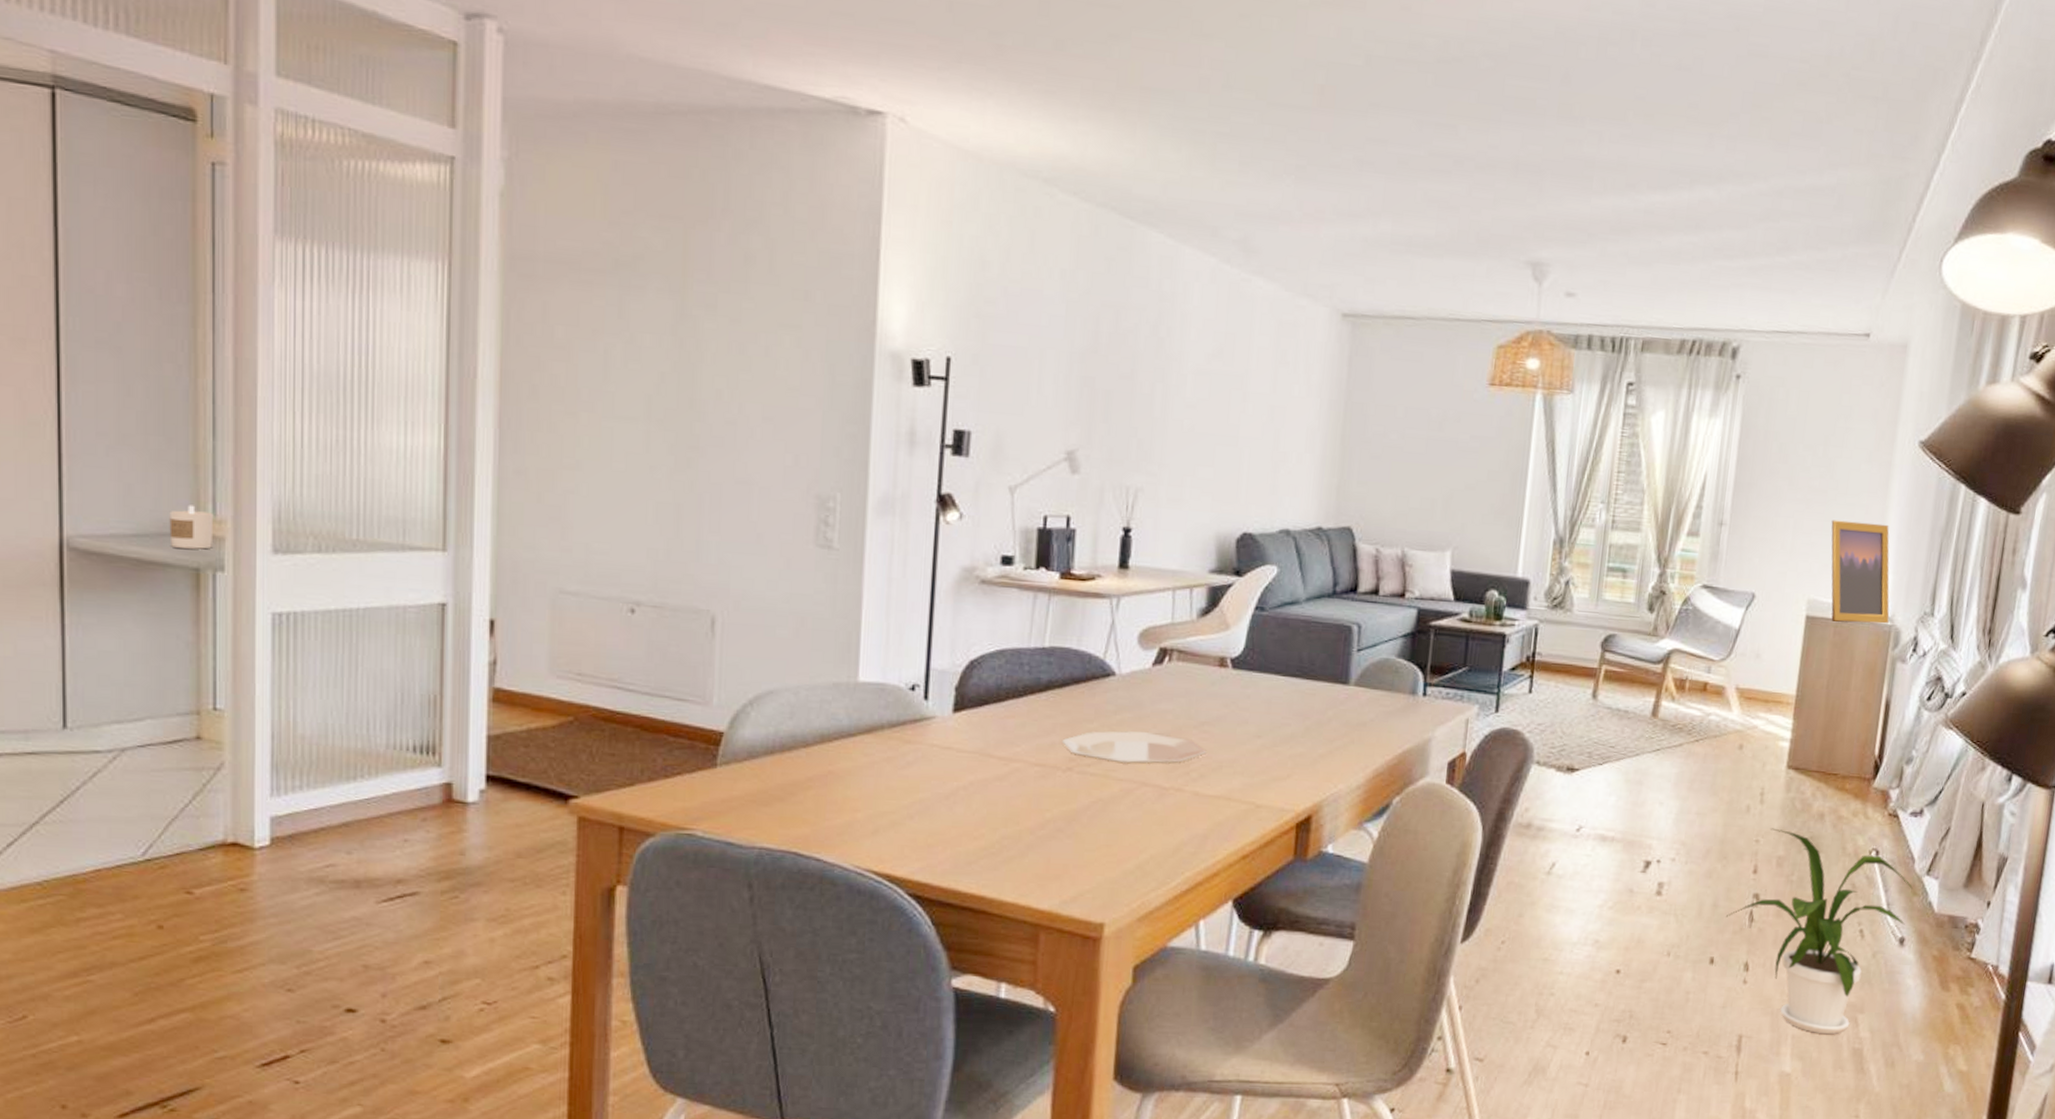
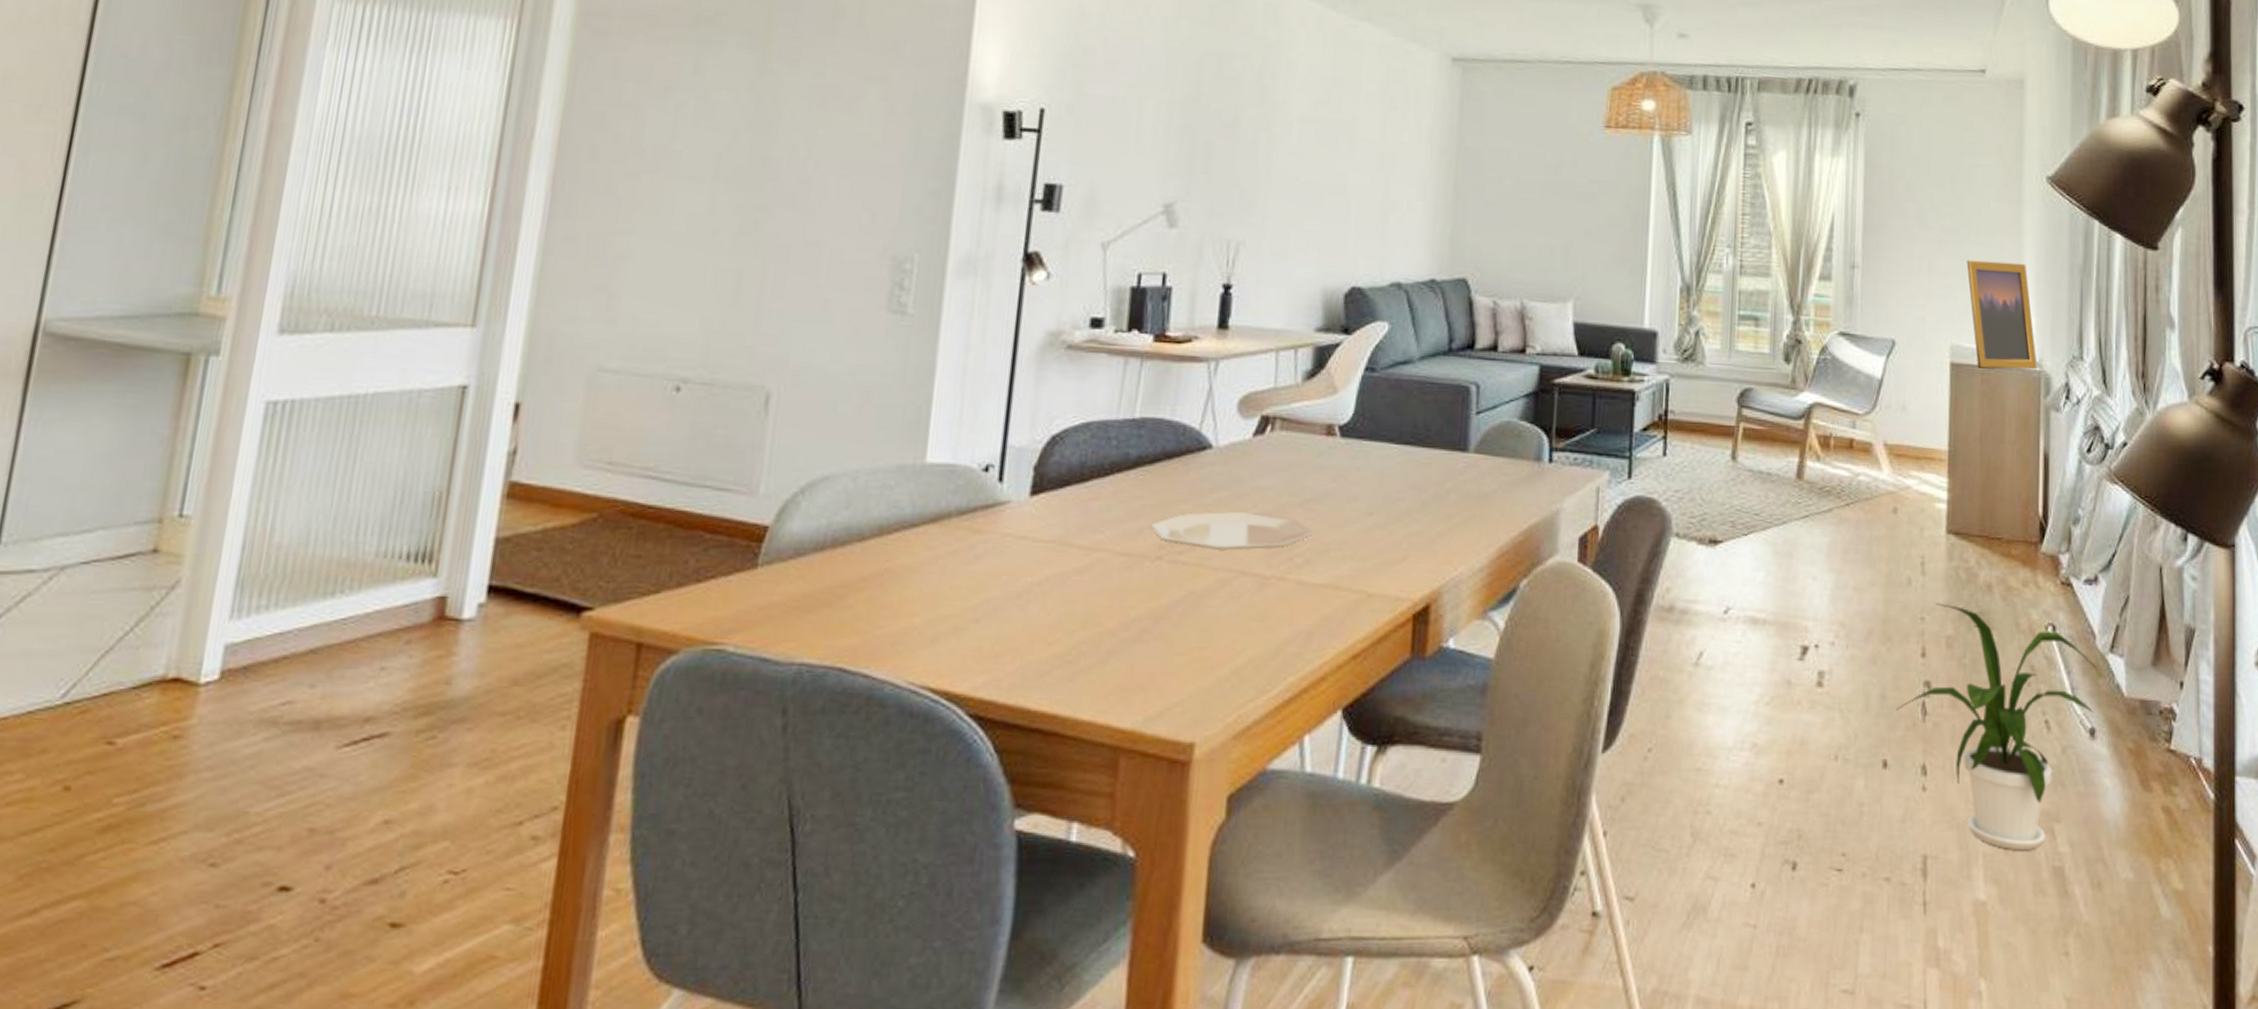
candle: present [169,505,214,550] -> none [161,281,218,332]

